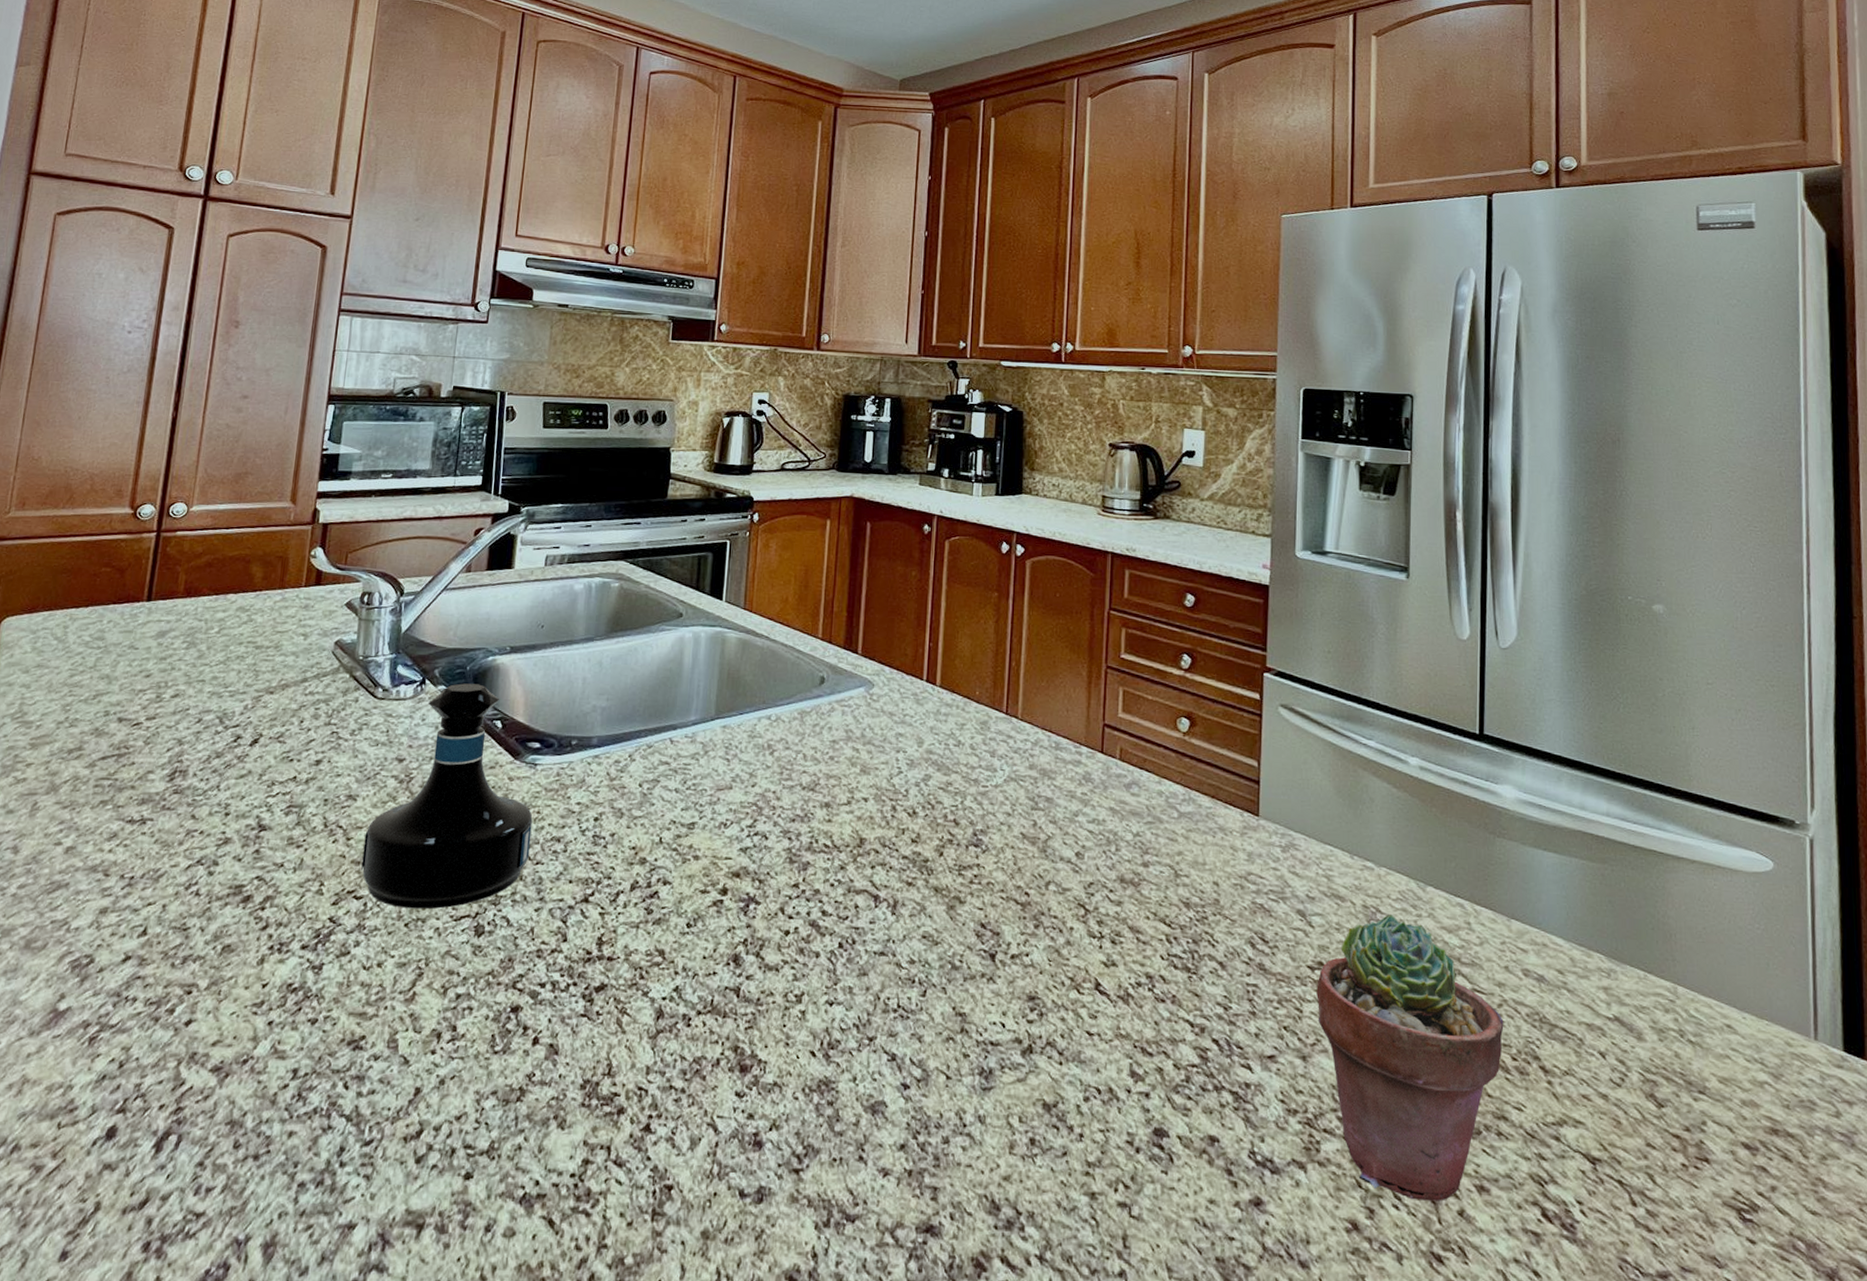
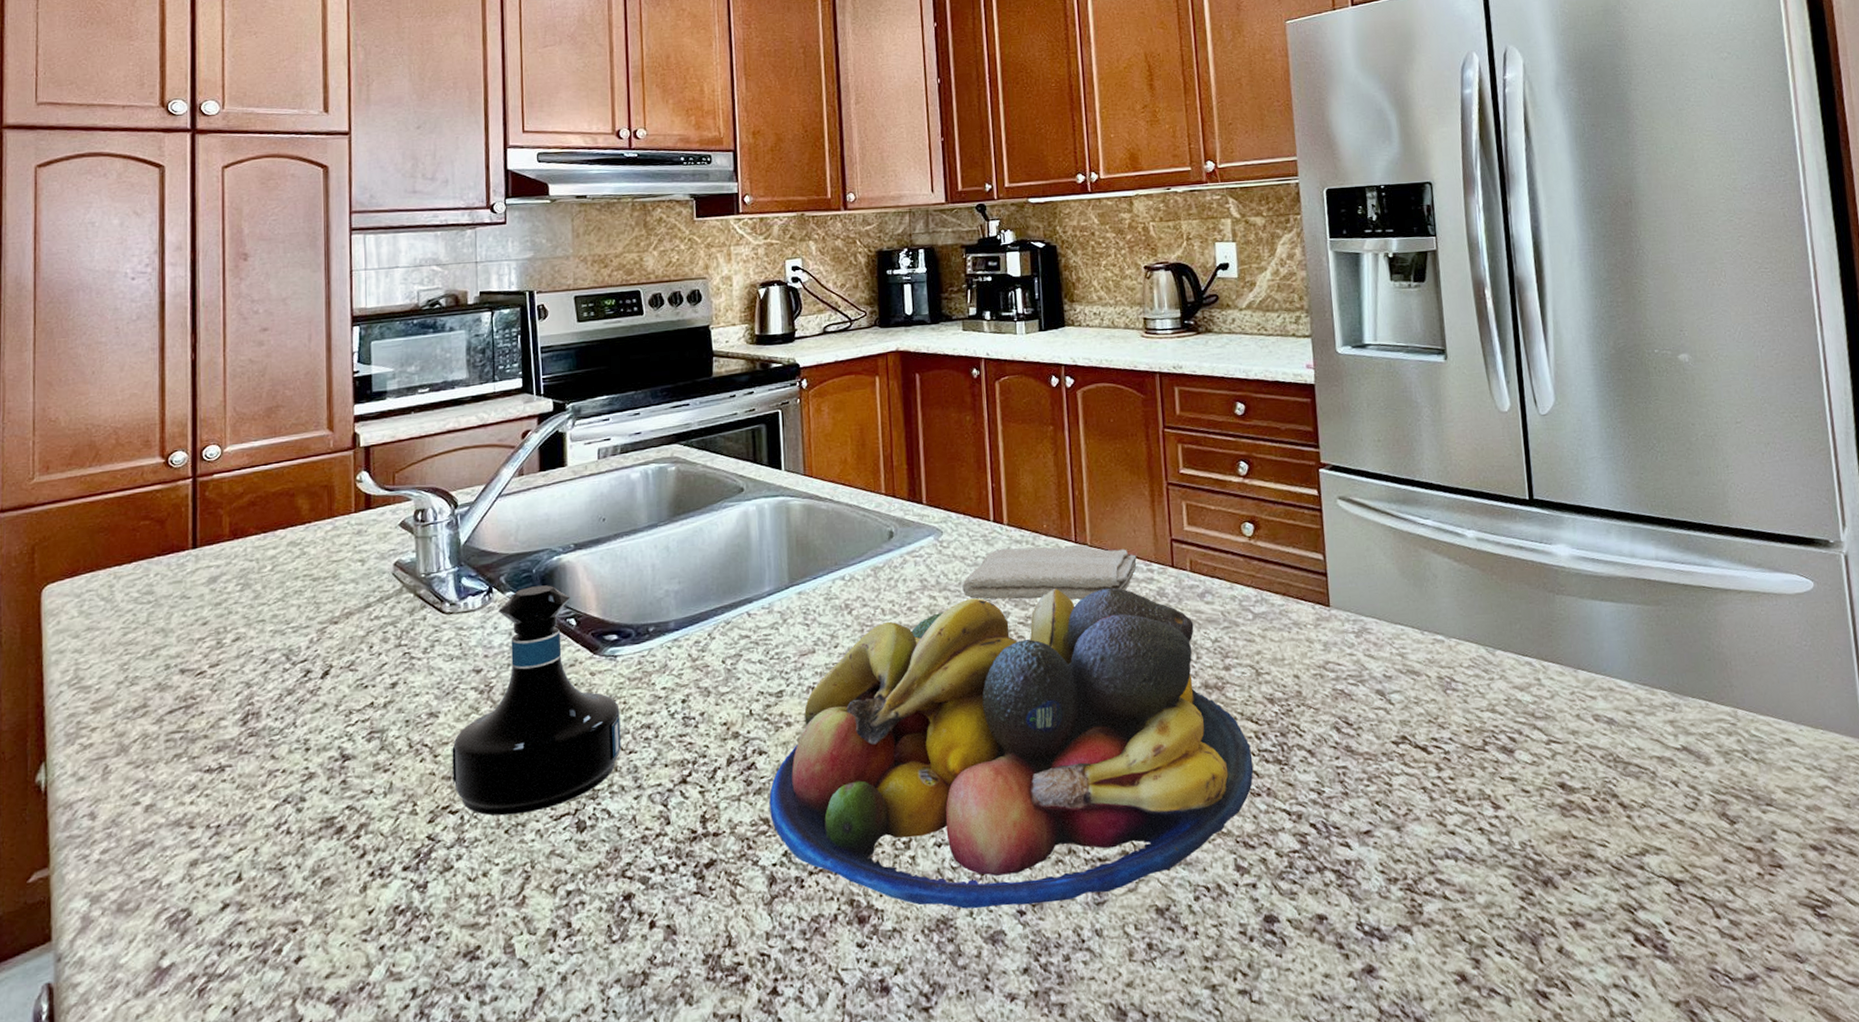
fruit bowl: none [666,756,1161,1081] -> present [769,588,1254,909]
washcloth: none [887,710,1066,773] -> present [962,545,1137,600]
potted succulent: present [1316,915,1504,1201] -> none [1402,682,1582,945]

